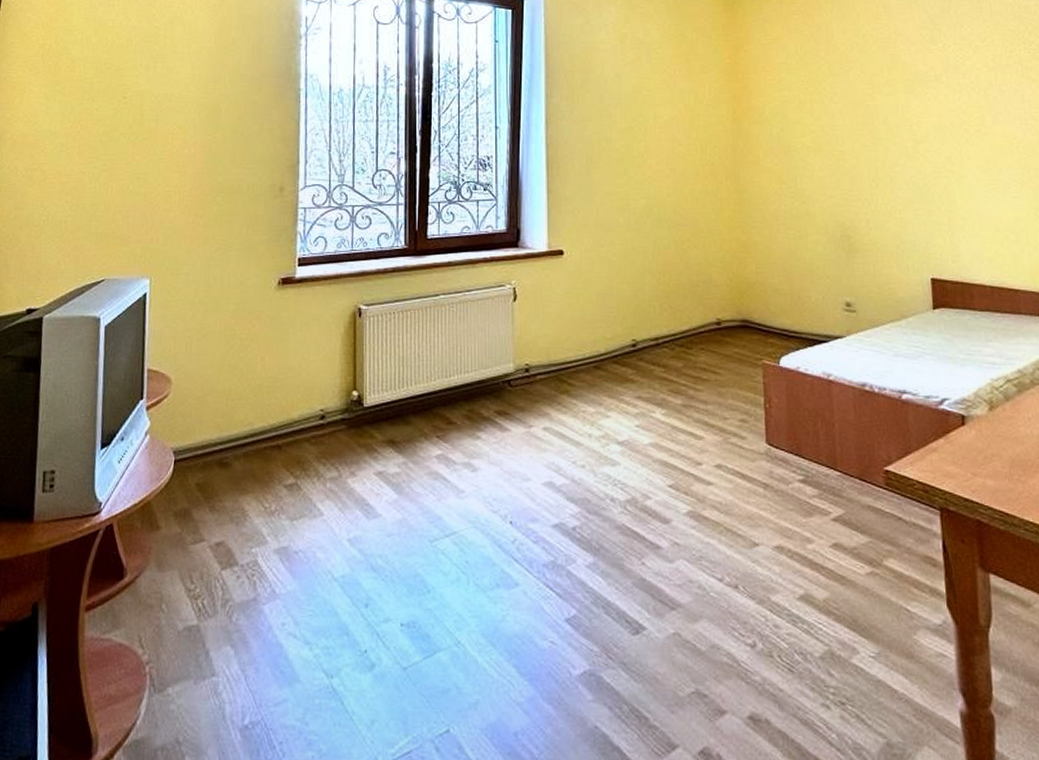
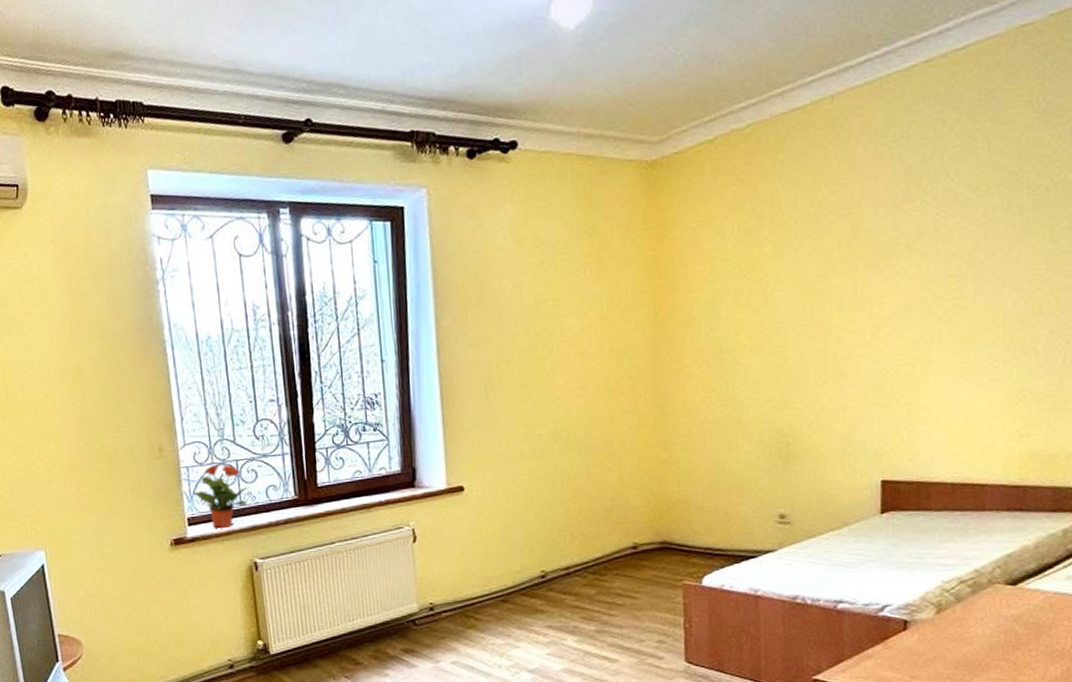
potted plant: none [307,208,362,272] -> present [193,464,249,529]

